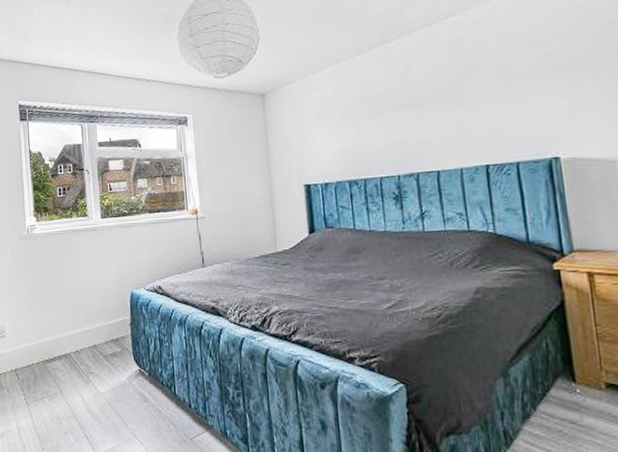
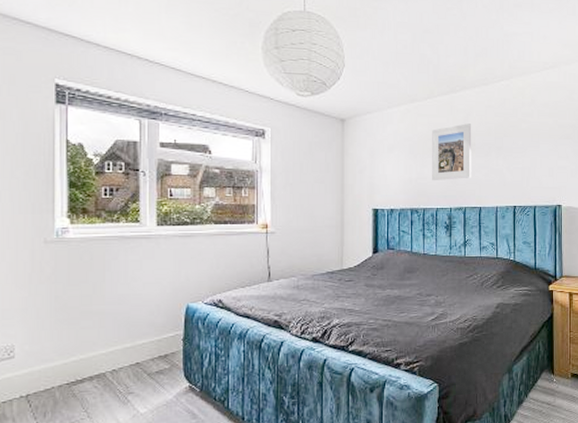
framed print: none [366,74,423,146] -> present [432,123,472,180]

